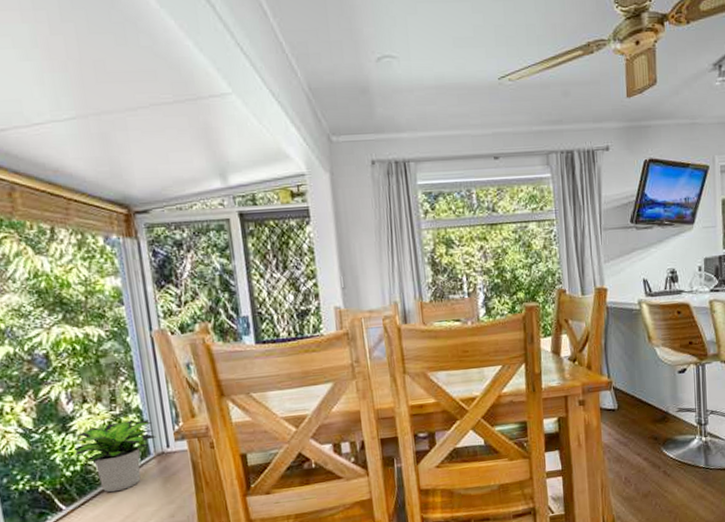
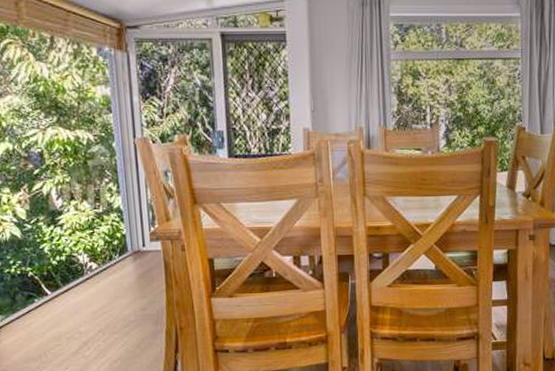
potted plant: present [74,420,157,493] -> none [60,219,134,283]

